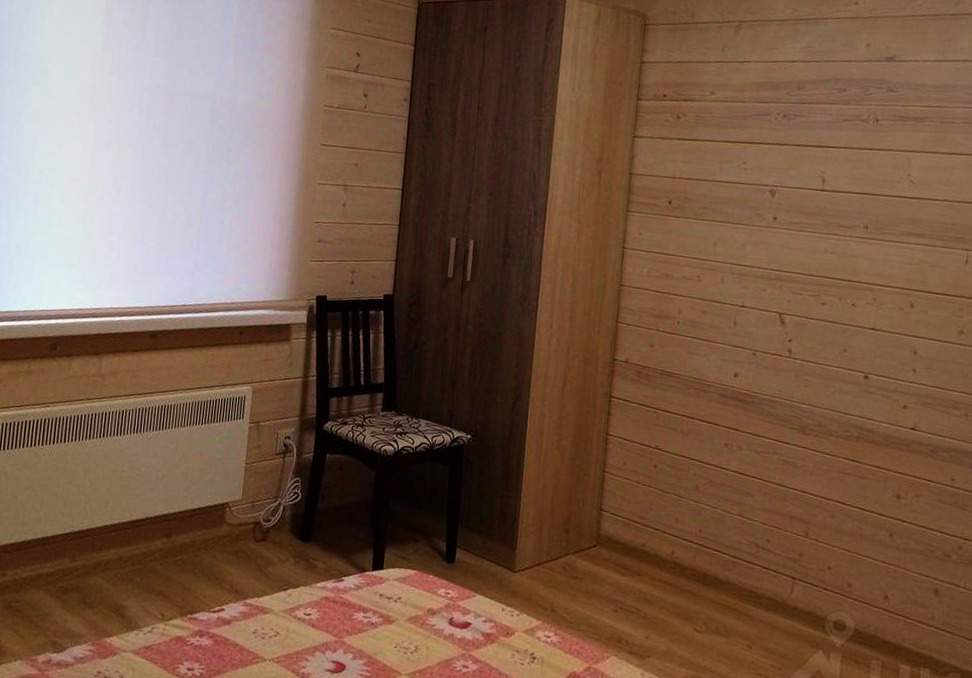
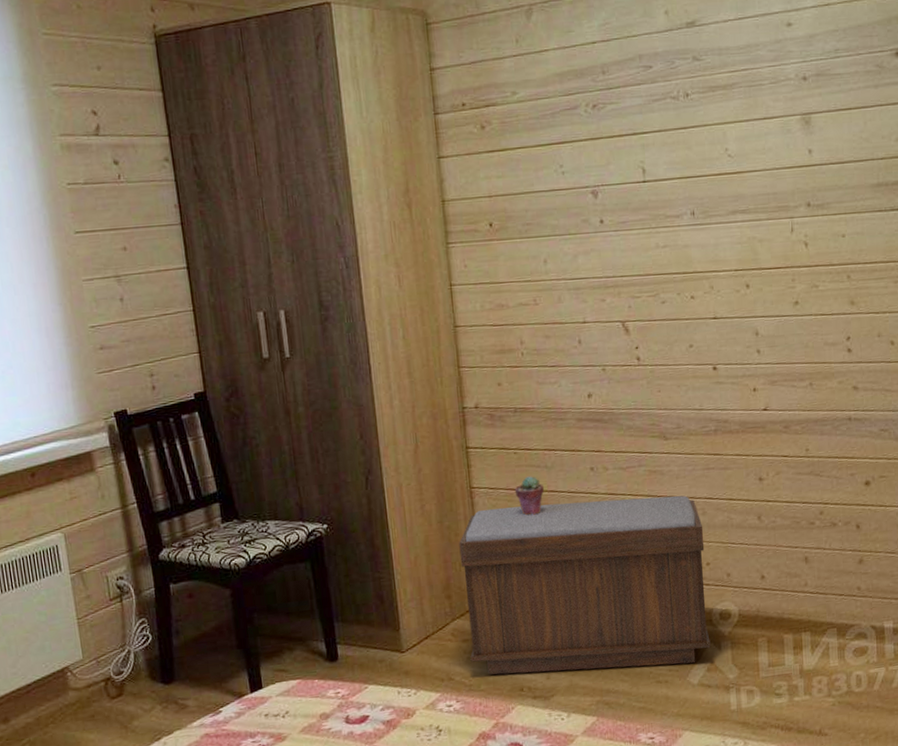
bench: none [576,457,830,667] -> present [459,495,711,675]
potted succulent: none [647,437,676,475] -> present [514,476,544,516]

